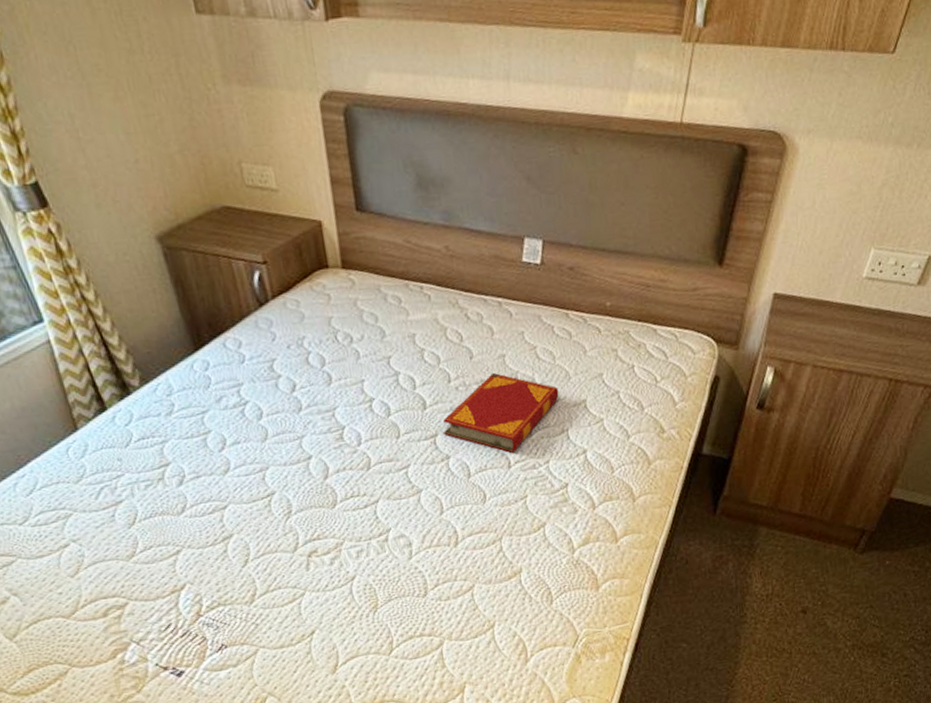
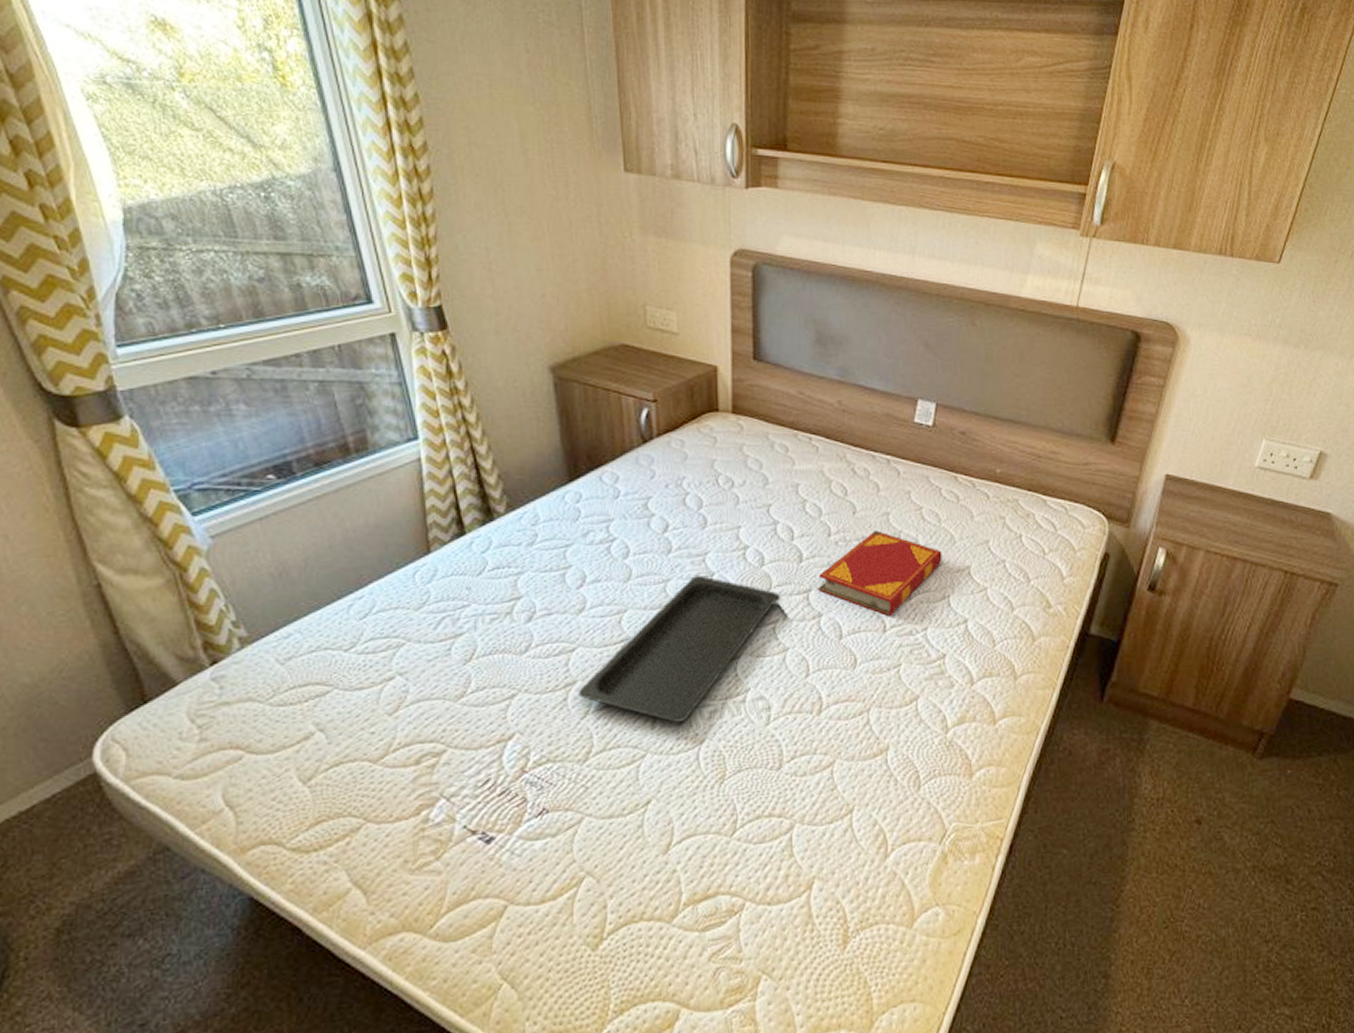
serving tray: none [235,429,409,564] -> present [578,576,780,723]

